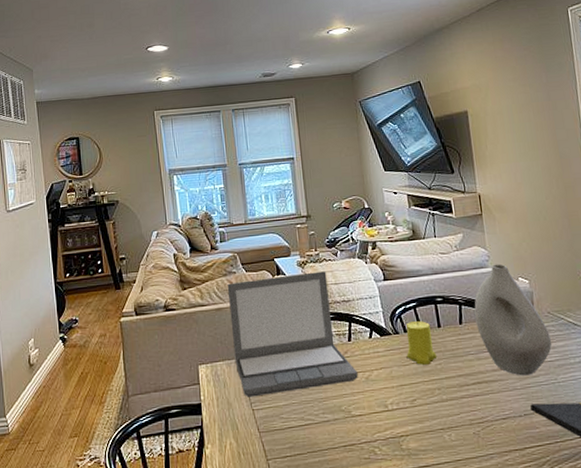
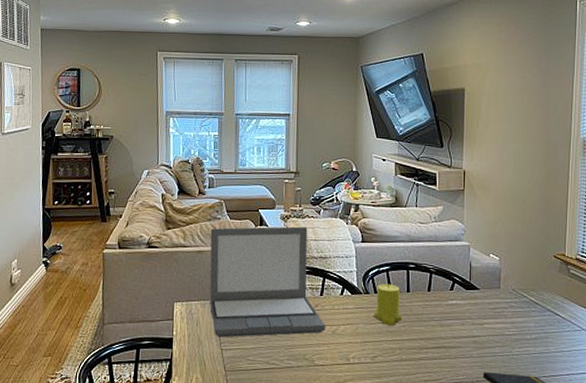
vase: present [474,264,552,376] -> none [444,238,512,346]

